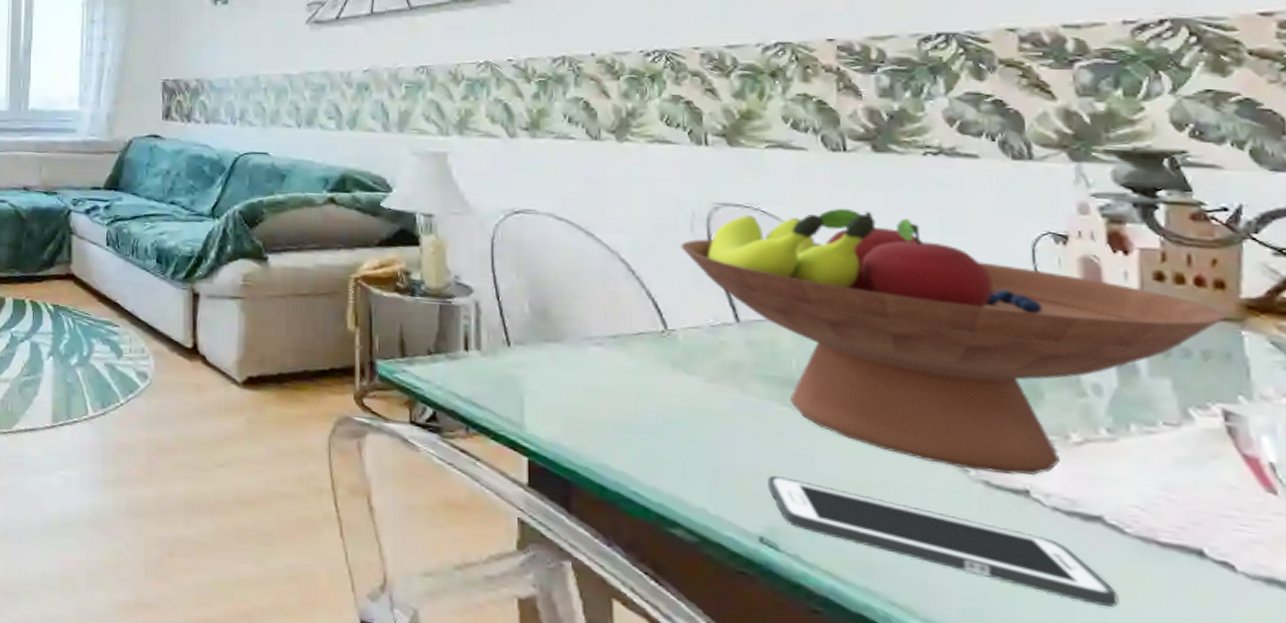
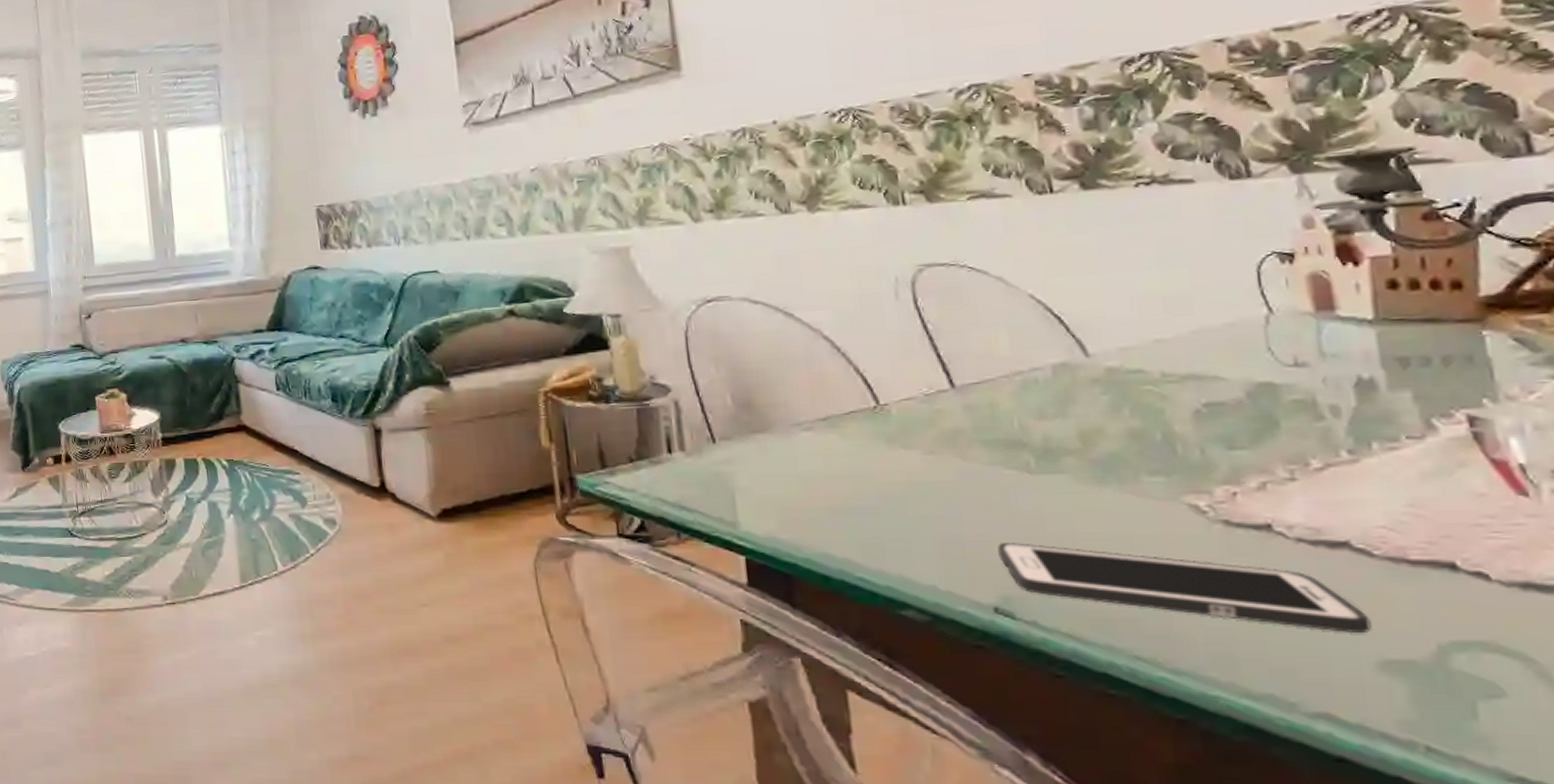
fruit bowl: present [680,208,1227,475] -> none [886,253,1466,511]

